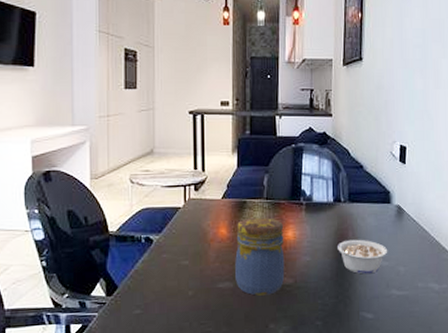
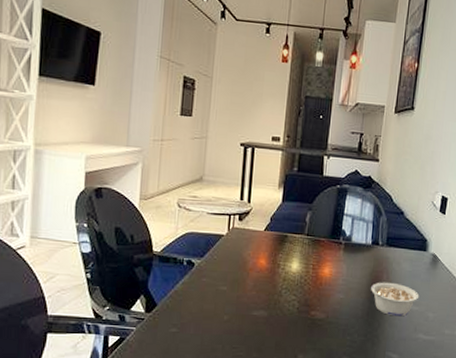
jar: present [235,218,285,296] -> none [270,252,322,327]

